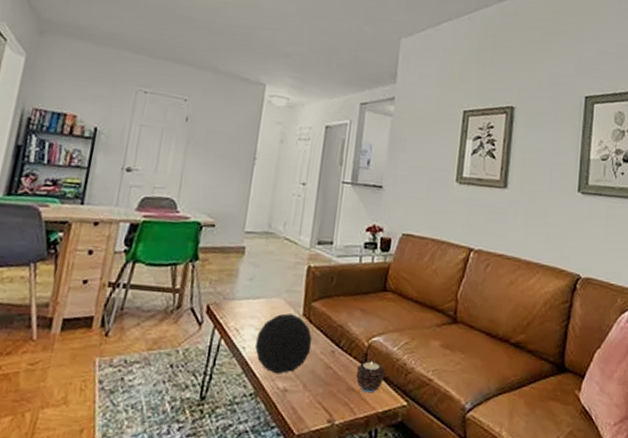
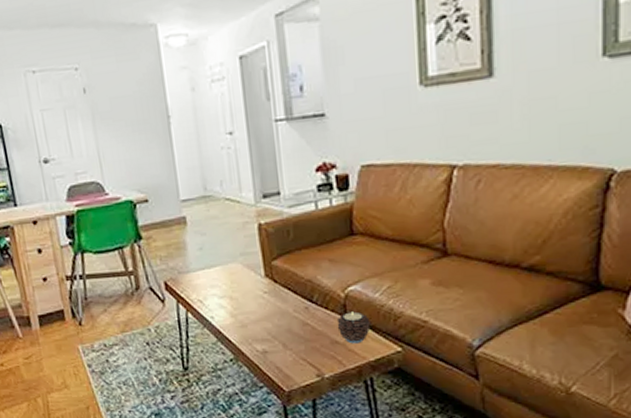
decorative orb: present [255,313,312,374] -> none [222,276,283,338]

